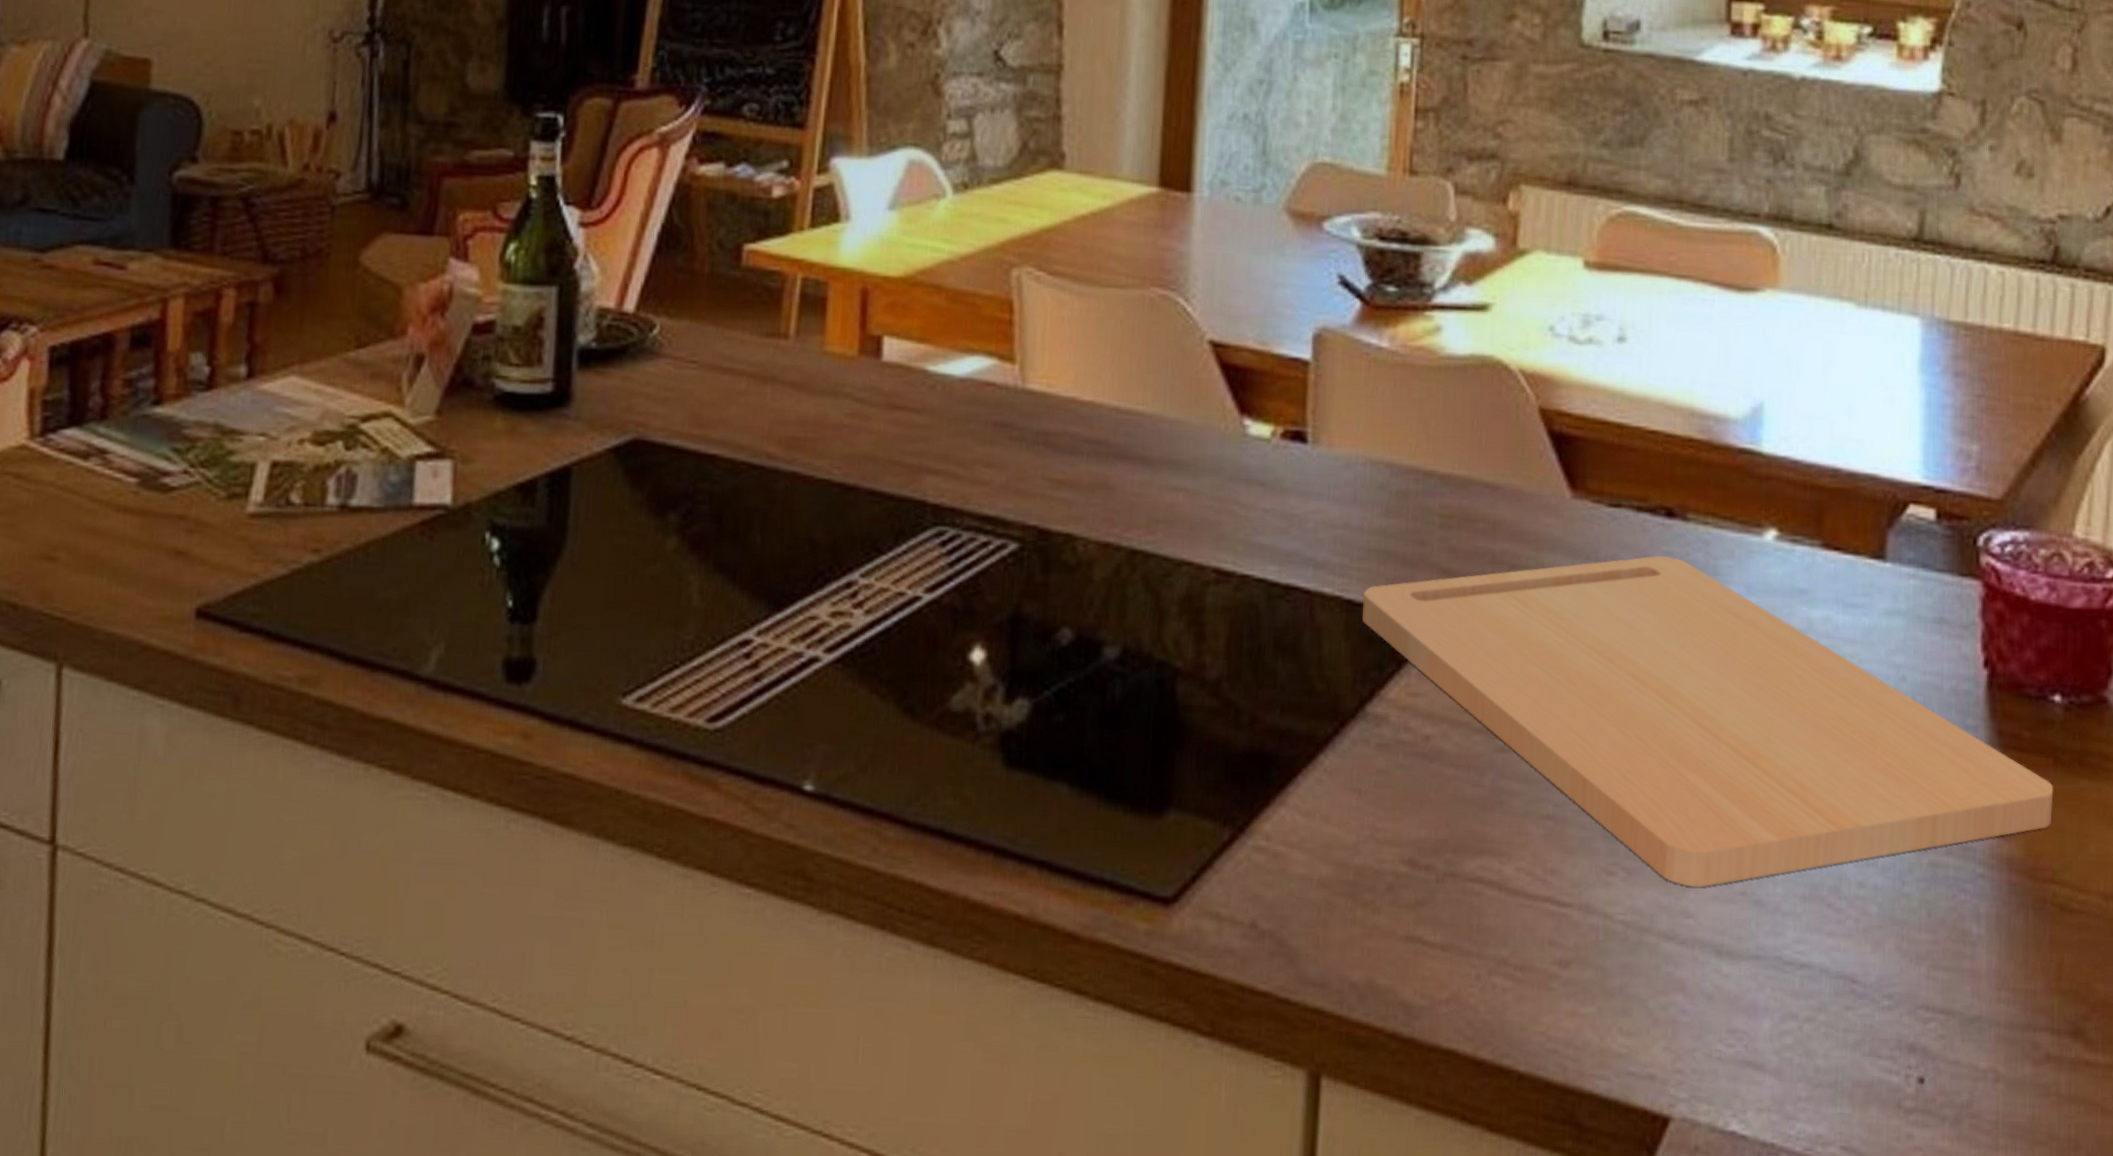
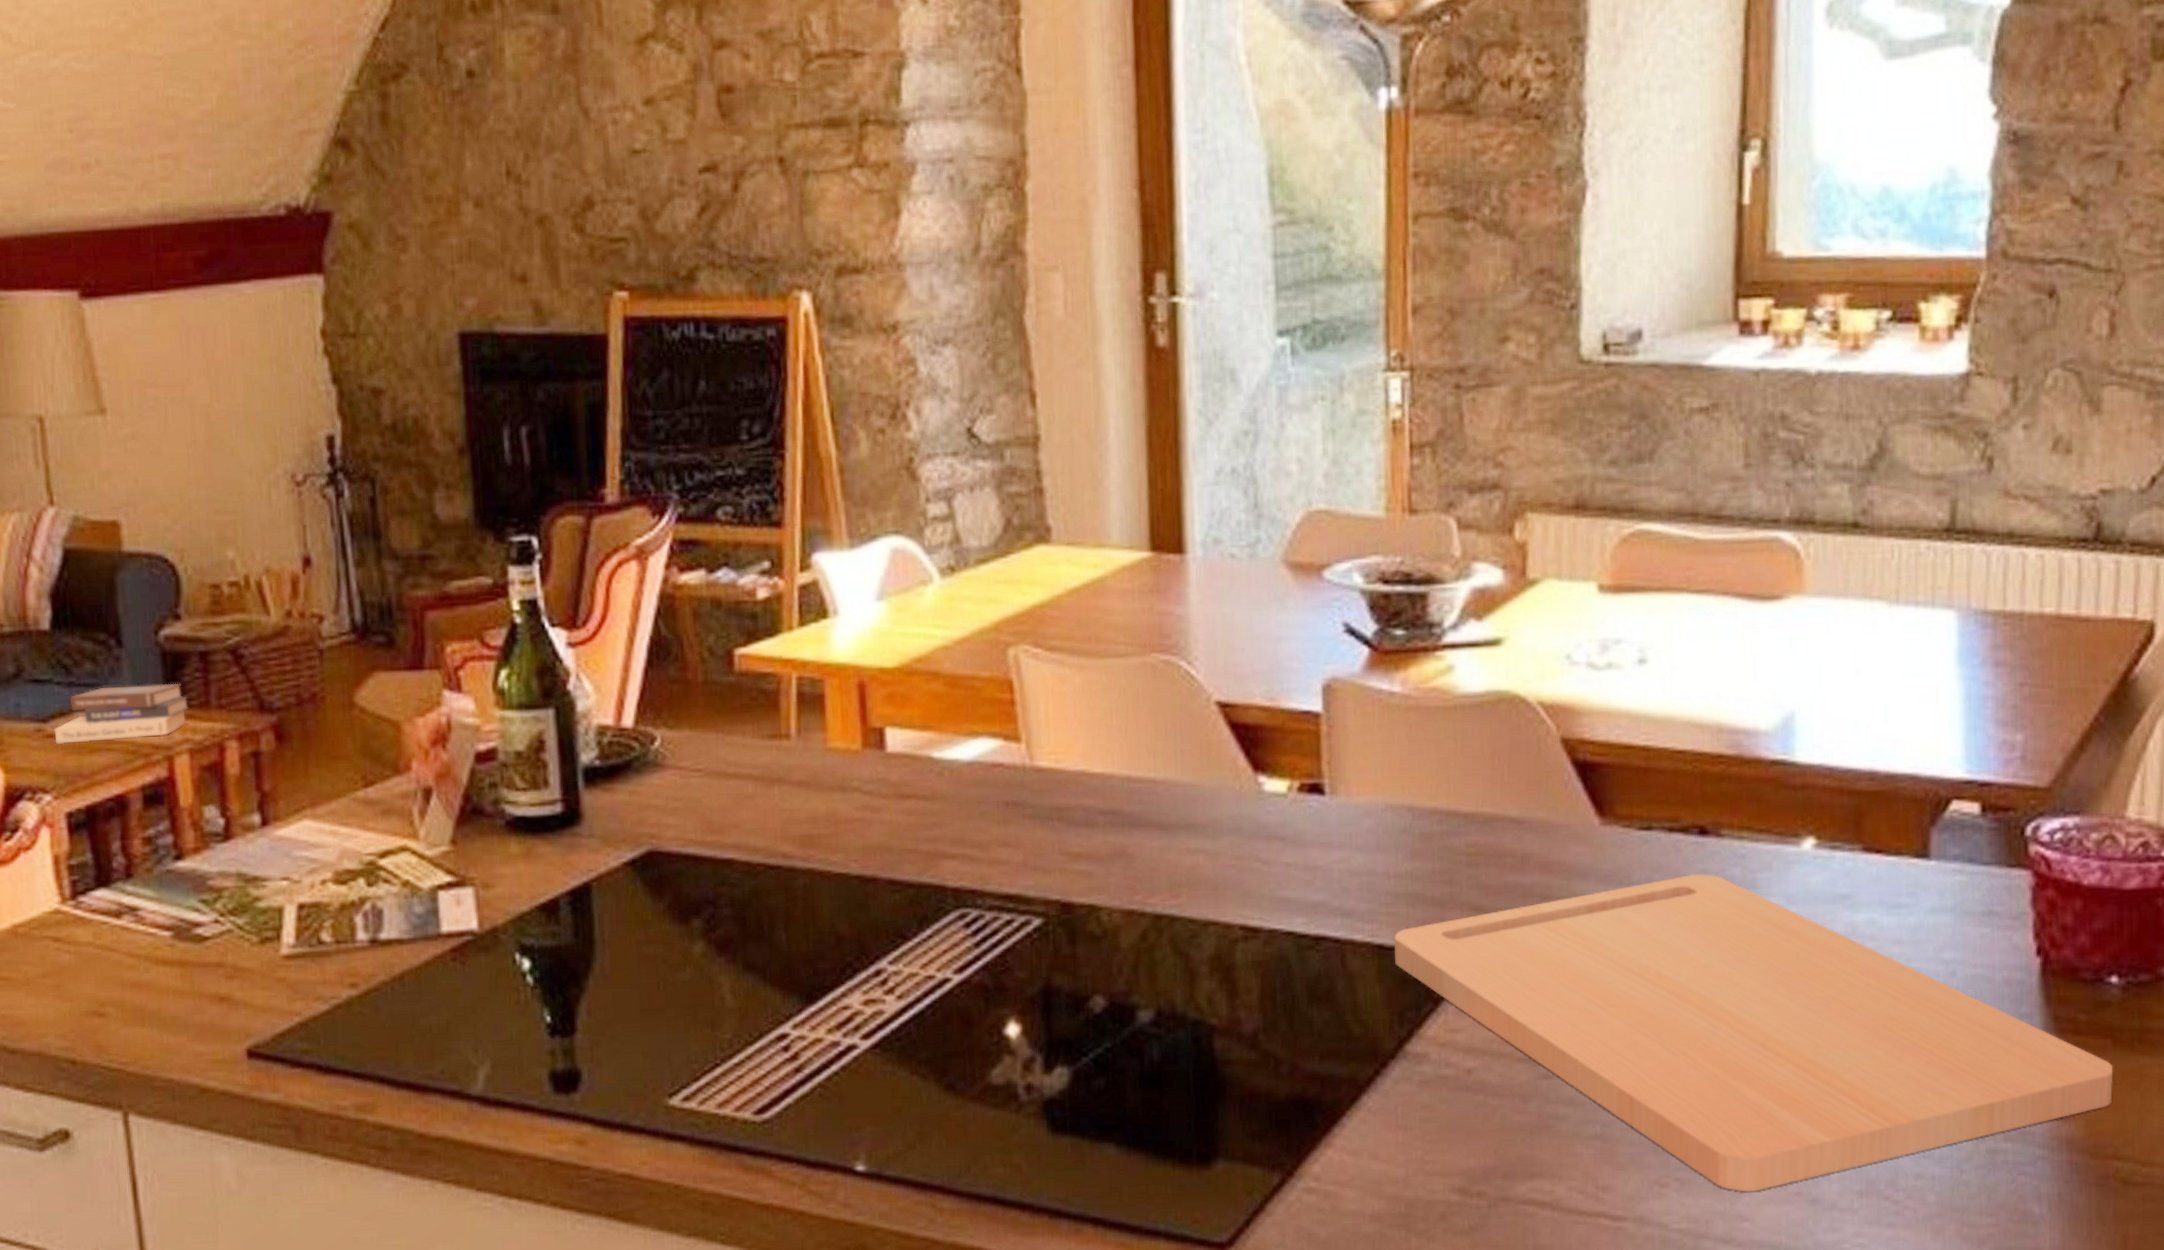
books: none [50,222,192,278] -> present [54,683,189,745]

